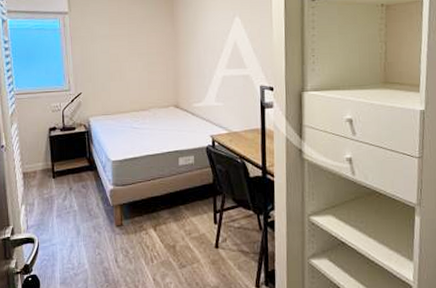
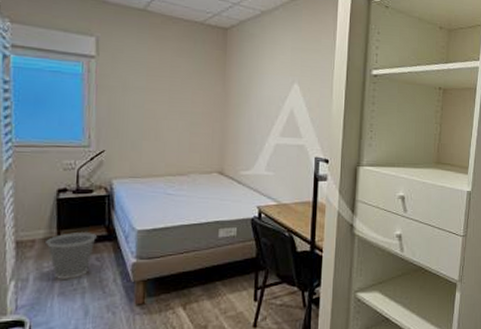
wastebasket: none [44,163,81,204] -> present [46,231,97,279]

